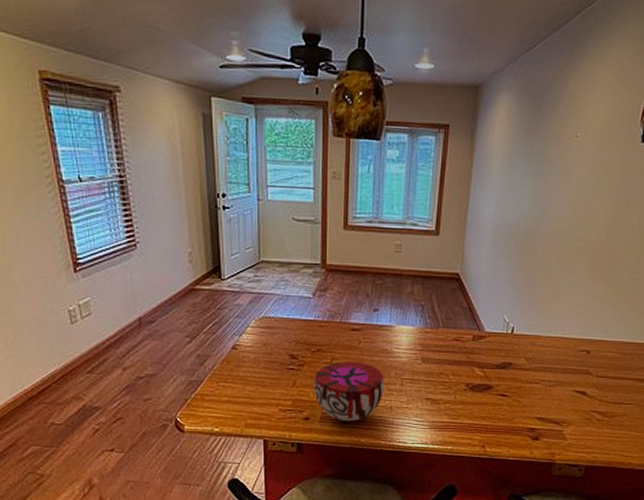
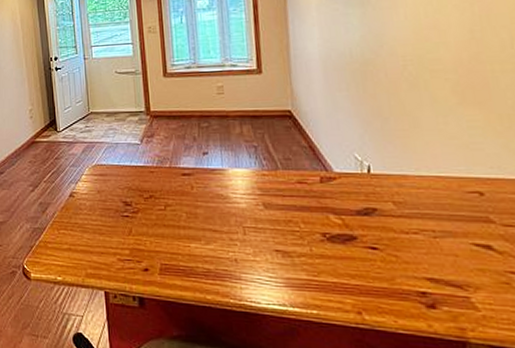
decorative bowl: present [313,361,385,422] -> none [149,208,226,275]

